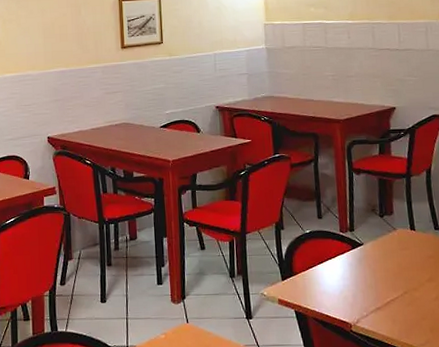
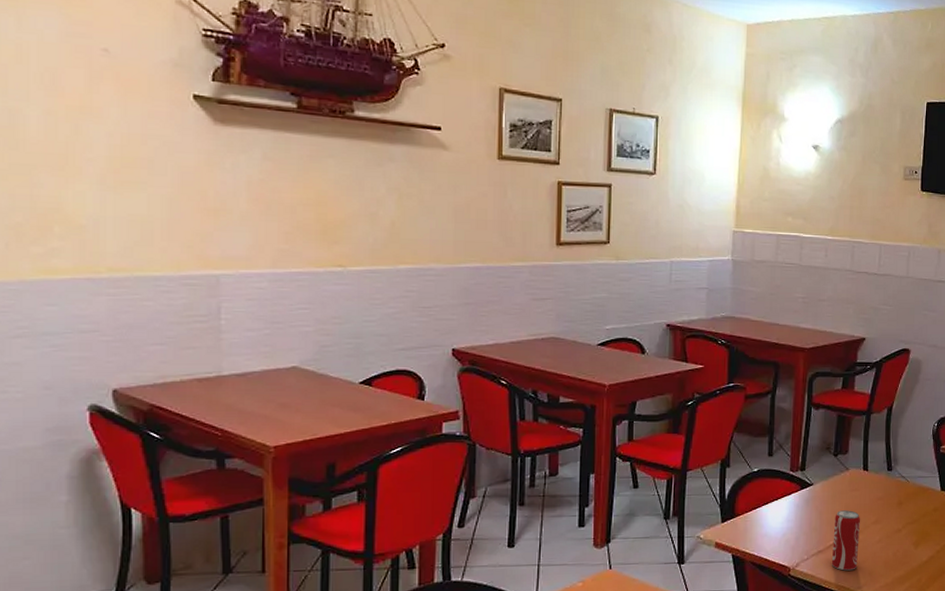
beverage can: none [388,268,418,328] -> present [831,510,861,571]

